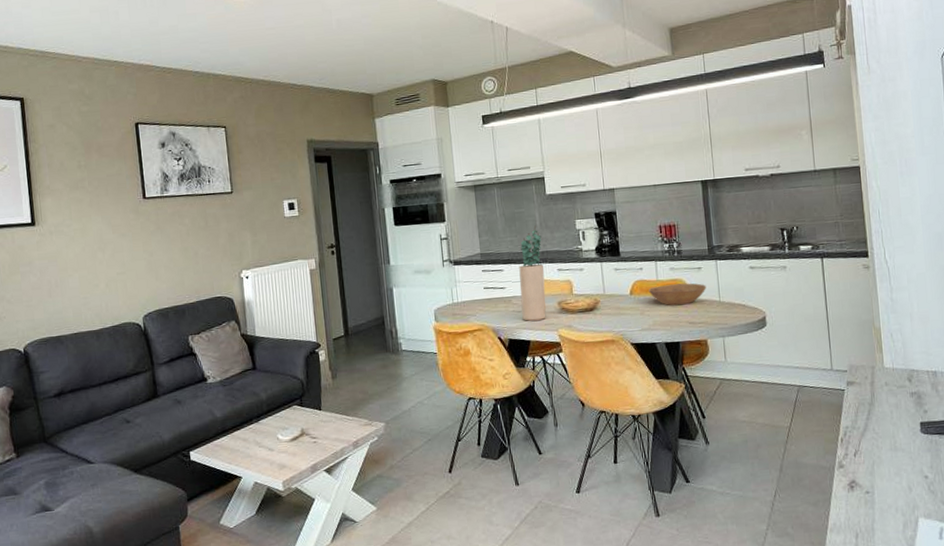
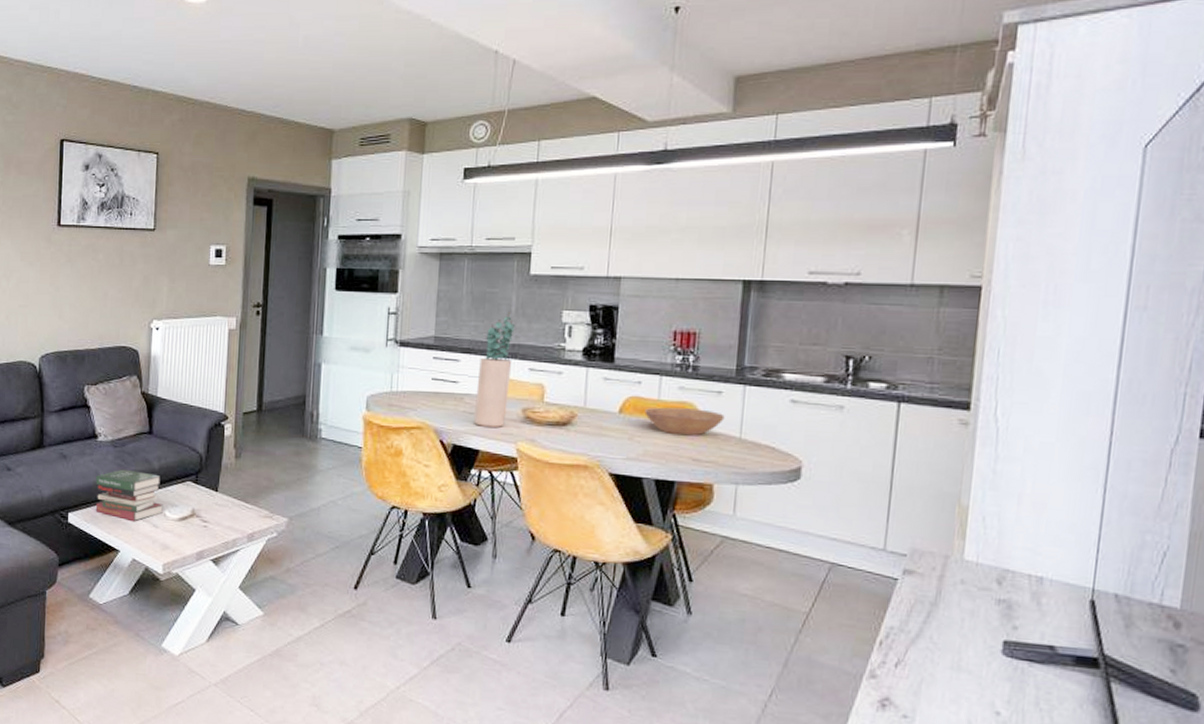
books: none [210,404,276,450] -> present [95,469,163,522]

